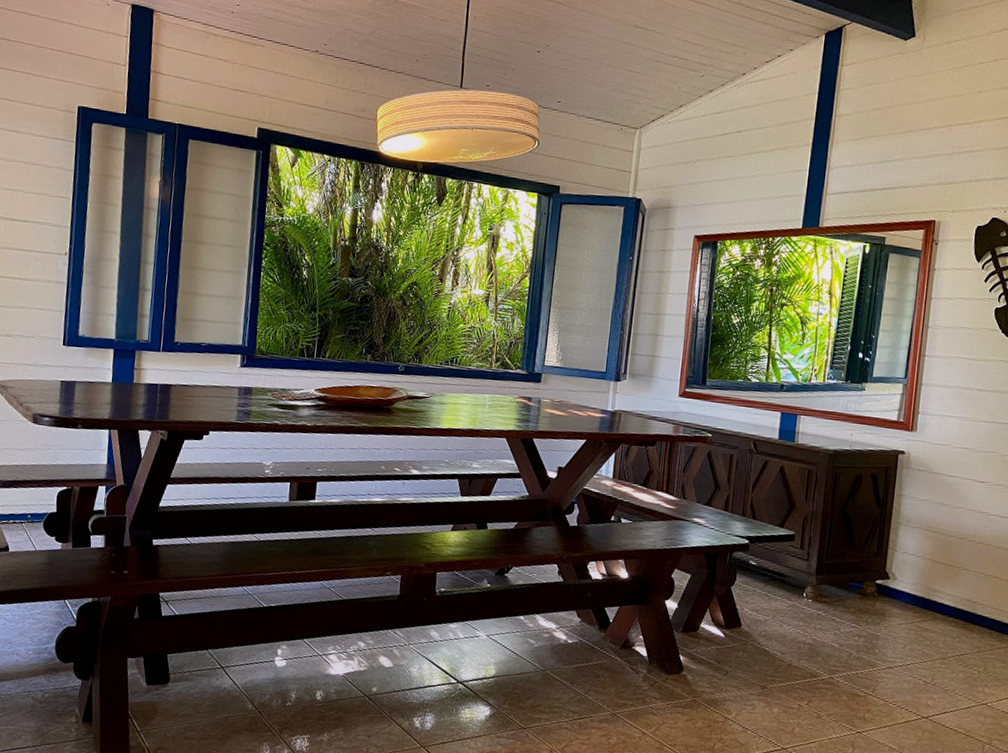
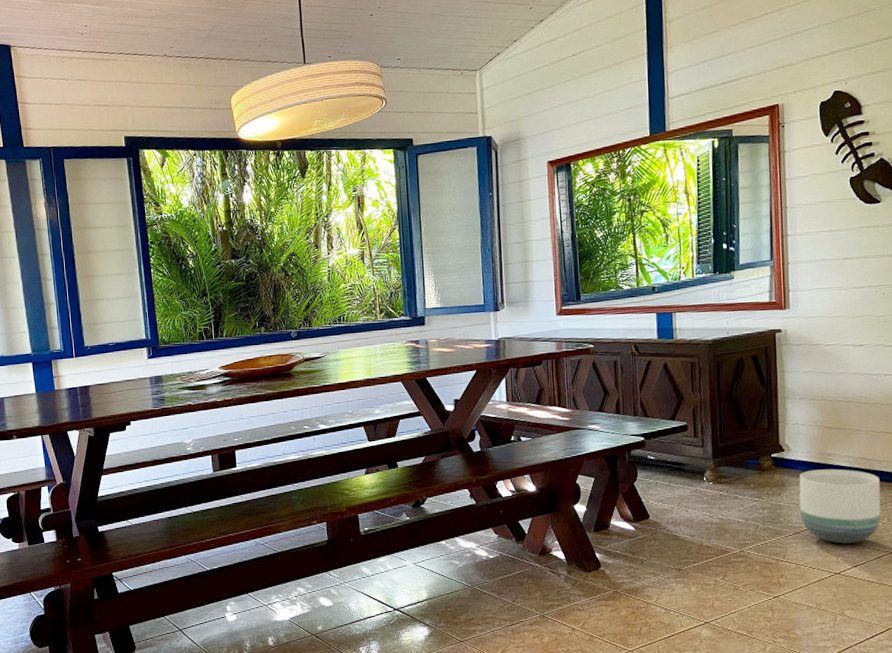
planter: none [896,603,982,688] -> present [799,469,881,544]

